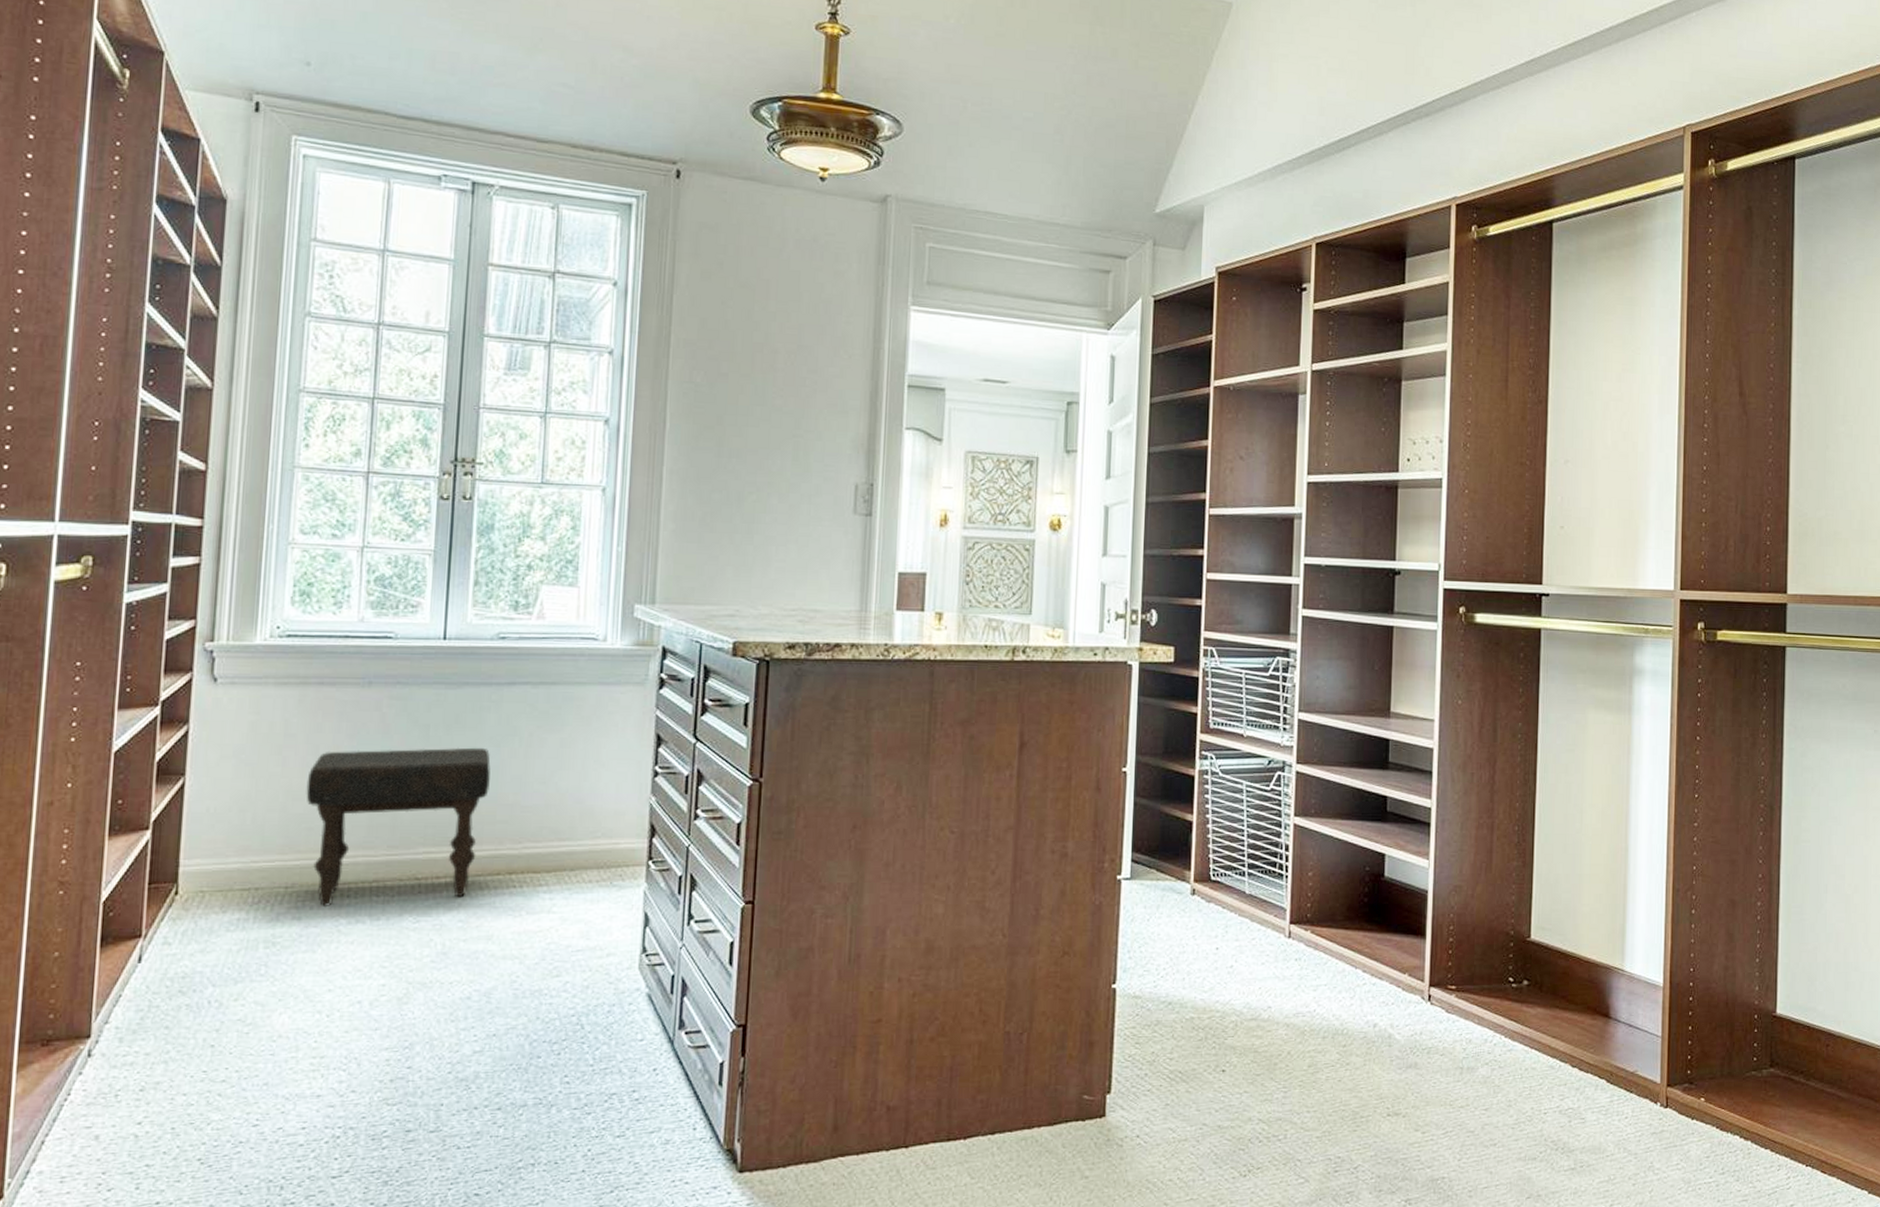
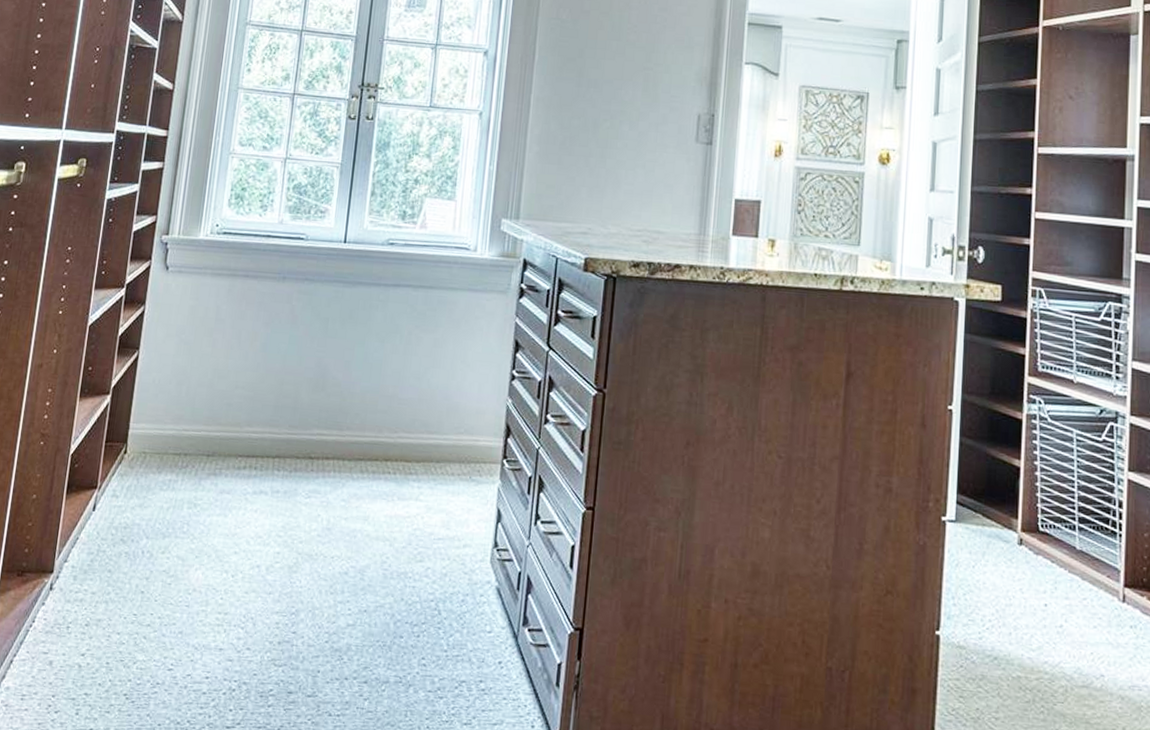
ottoman: present [306,747,491,906] -> none [228,336,376,479]

